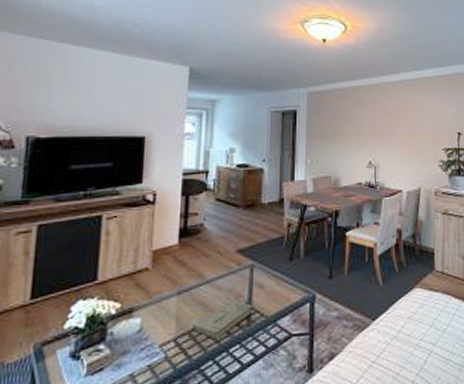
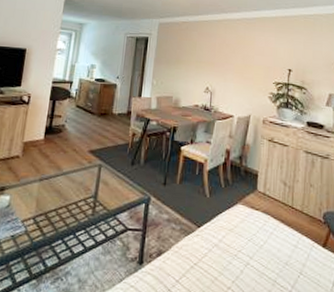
book: present [193,299,253,340] -> none [49,191,98,223]

